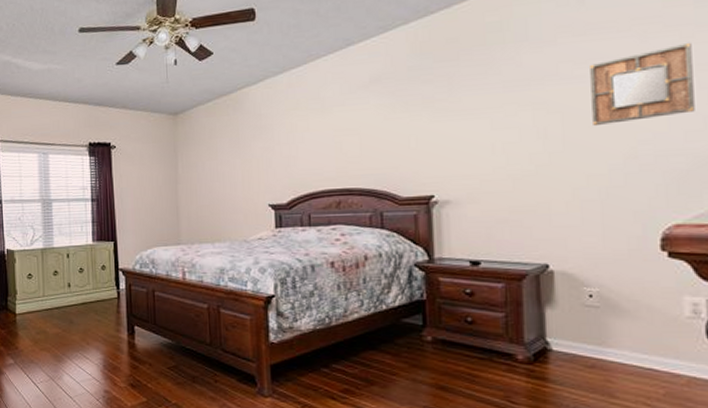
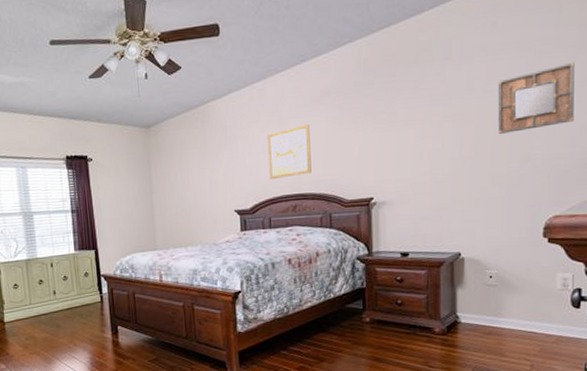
wall art: none [306,113,359,172] -> present [267,124,312,179]

